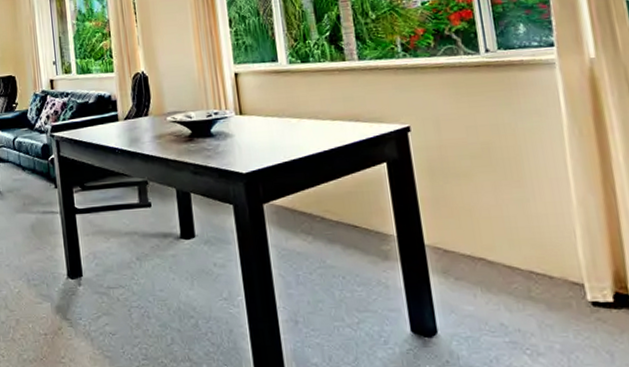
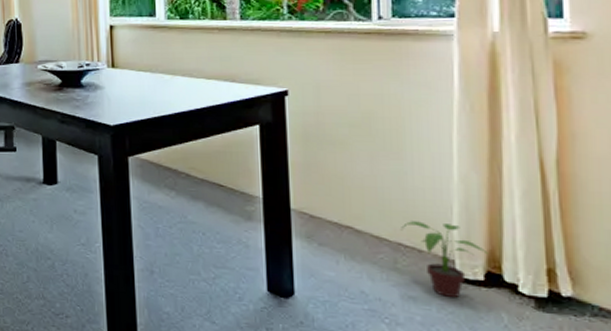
potted plant: none [530,247,614,323] -> present [401,221,488,298]

